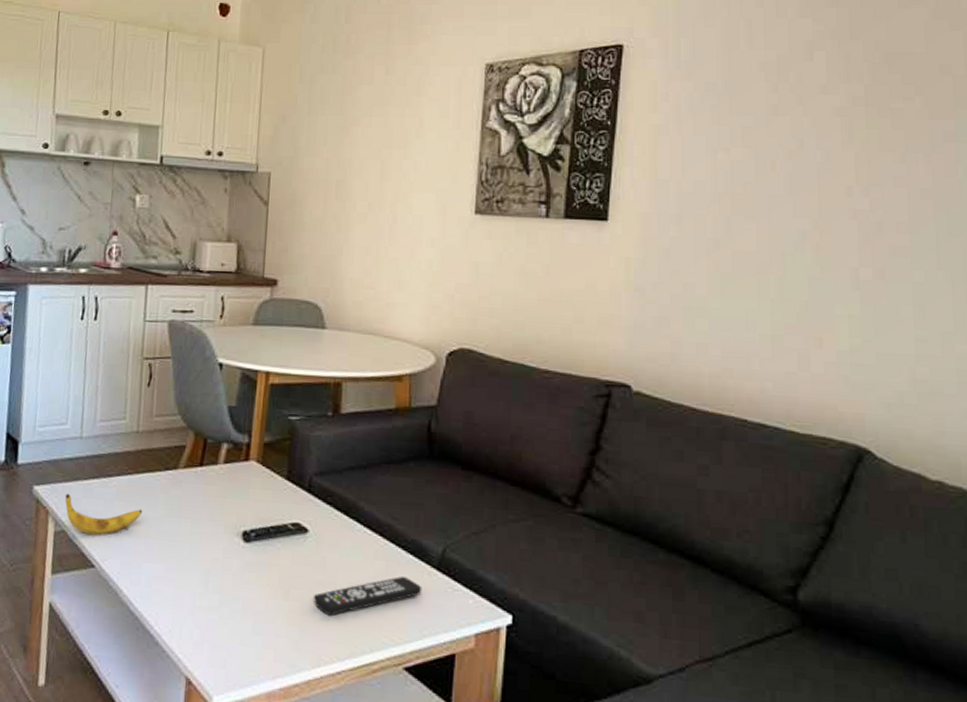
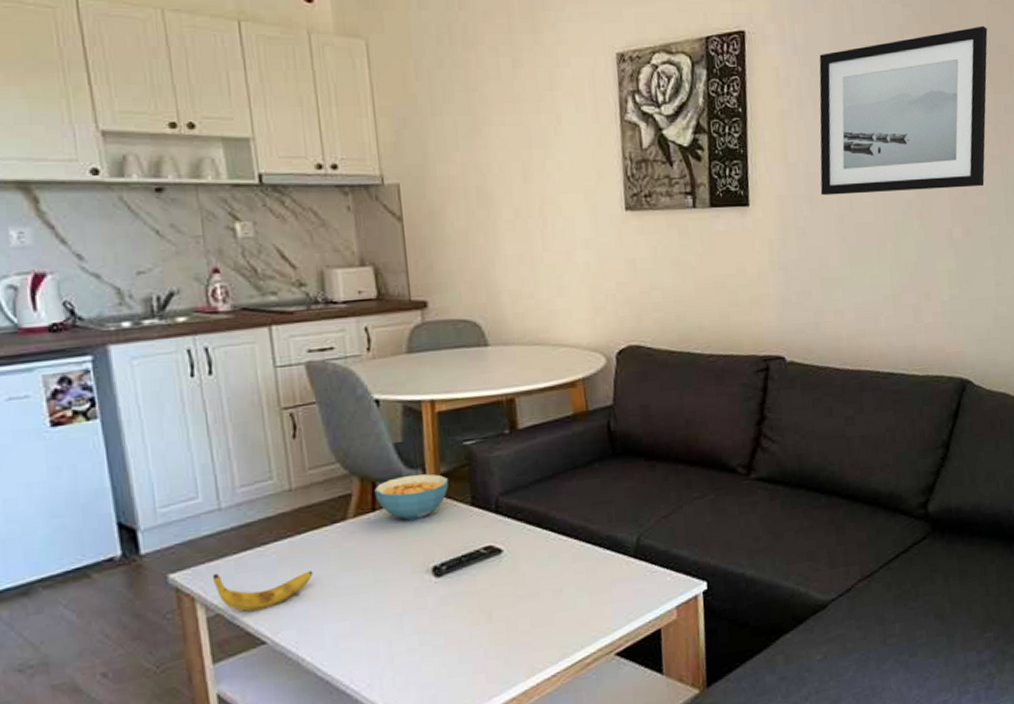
cereal bowl: none [204,438,271,482] -> present [374,474,449,521]
remote control: present [313,576,422,615] -> none [517,571,623,626]
wall art: none [693,43,926,224] -> present [819,26,988,196]

